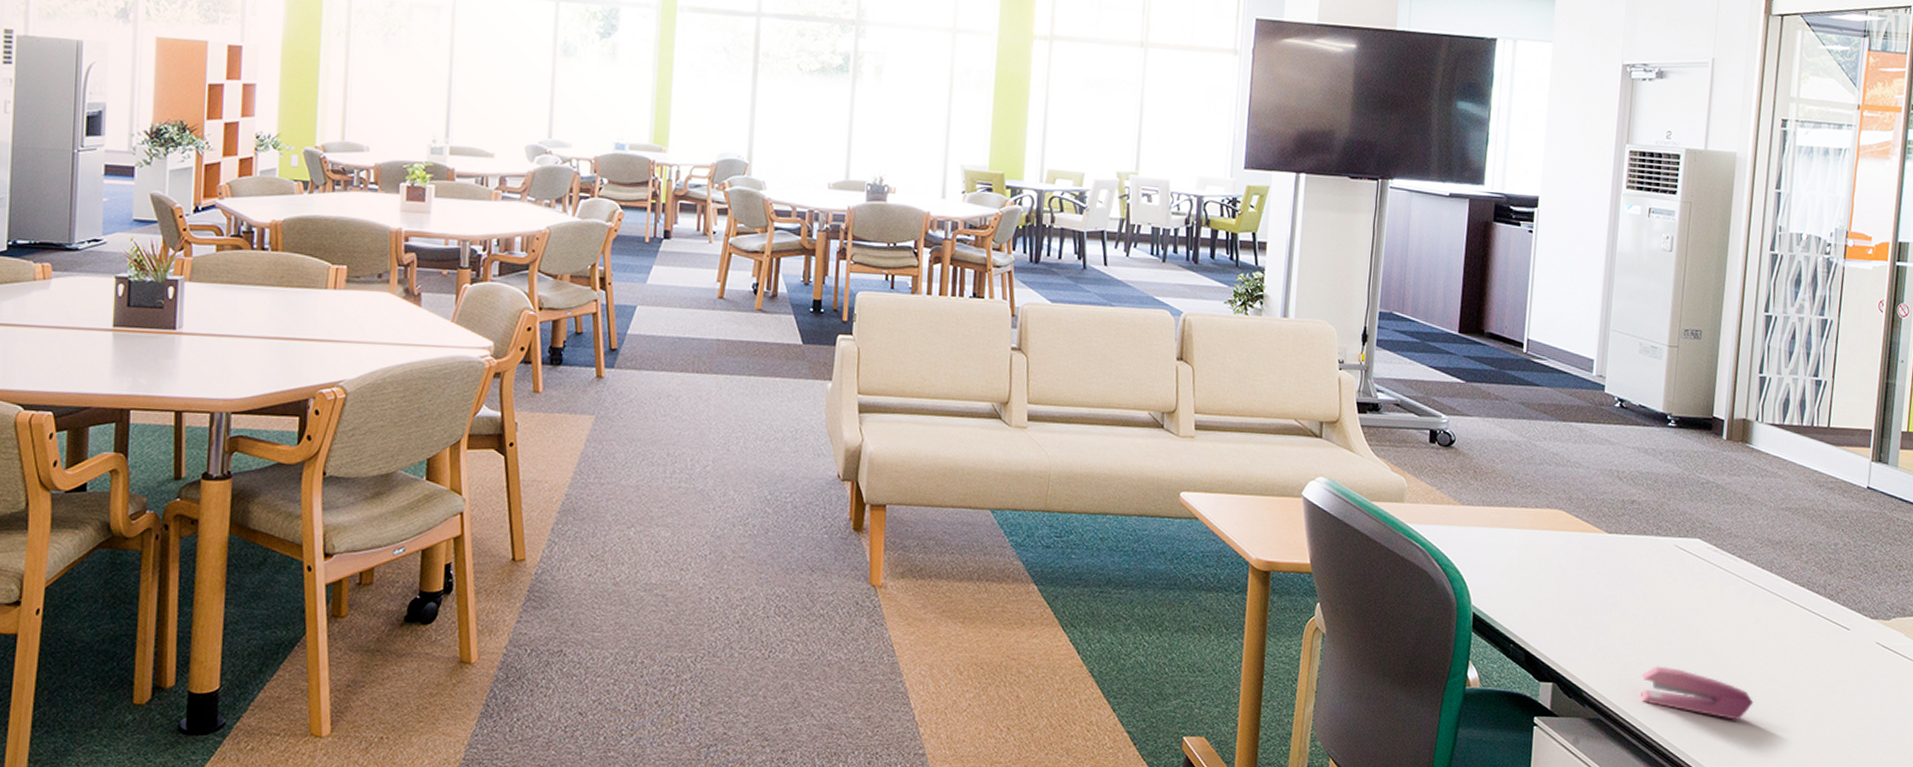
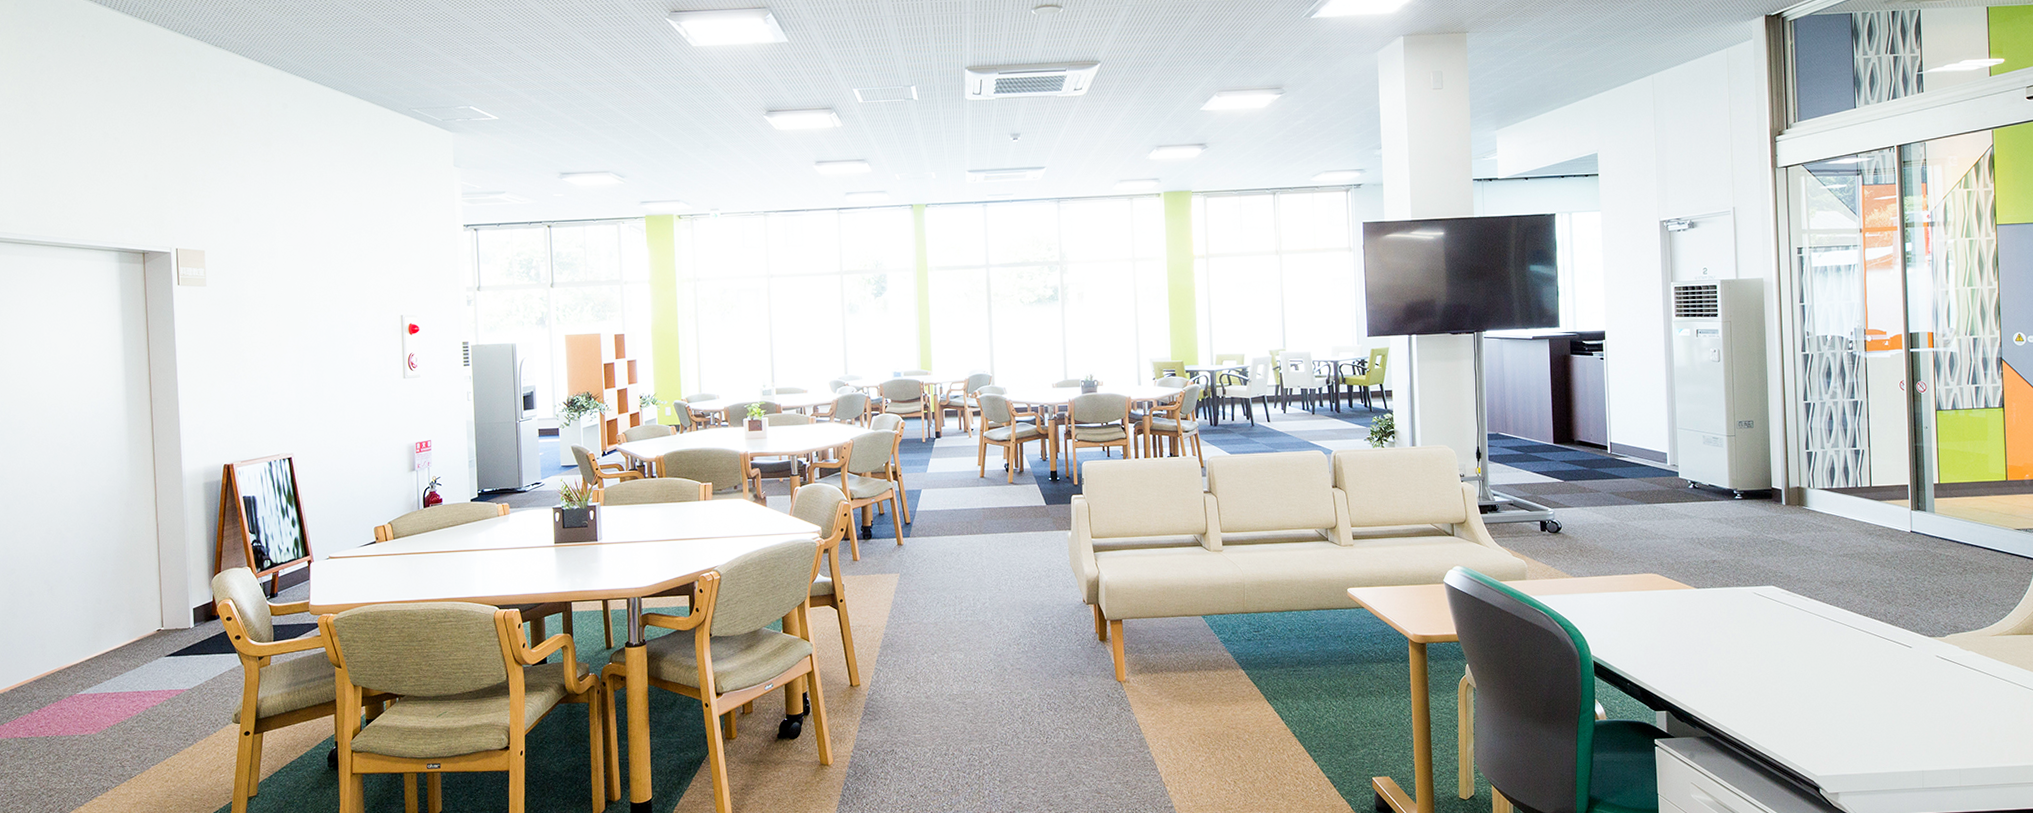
stapler: present [1640,666,1754,720] -> none [1739,690,1838,729]

